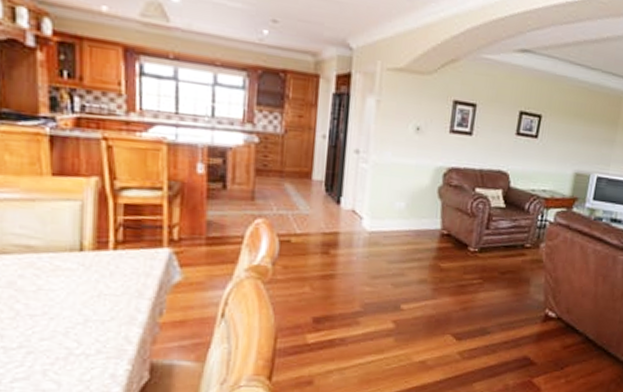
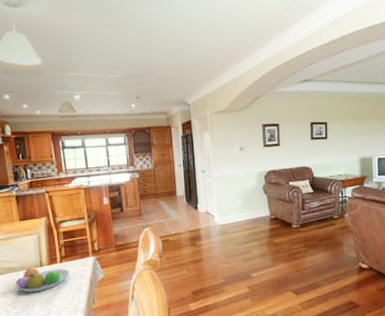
fruit bowl: none [33,250,128,289] -> present [15,268,70,293]

